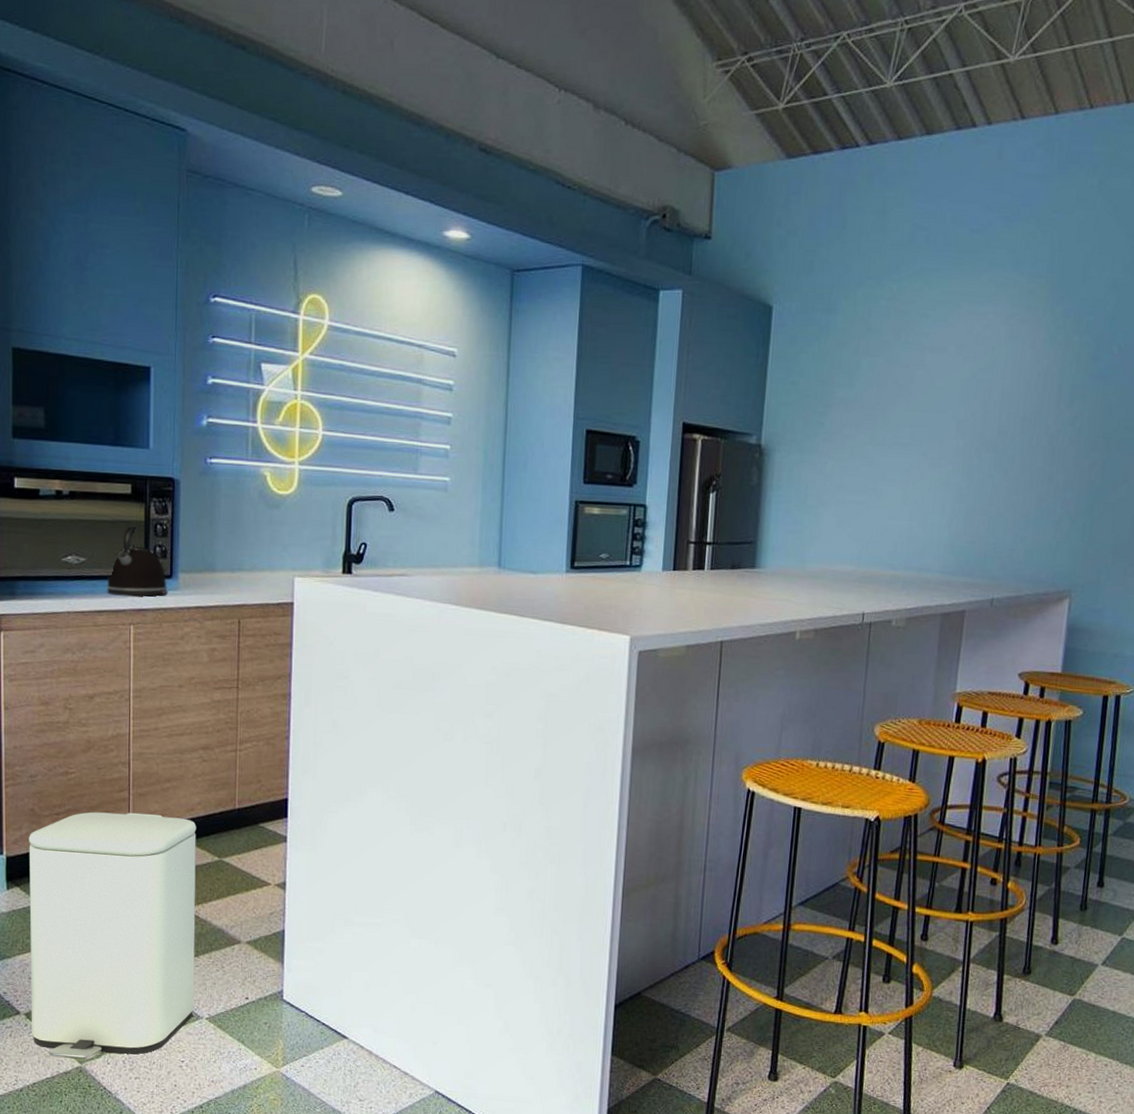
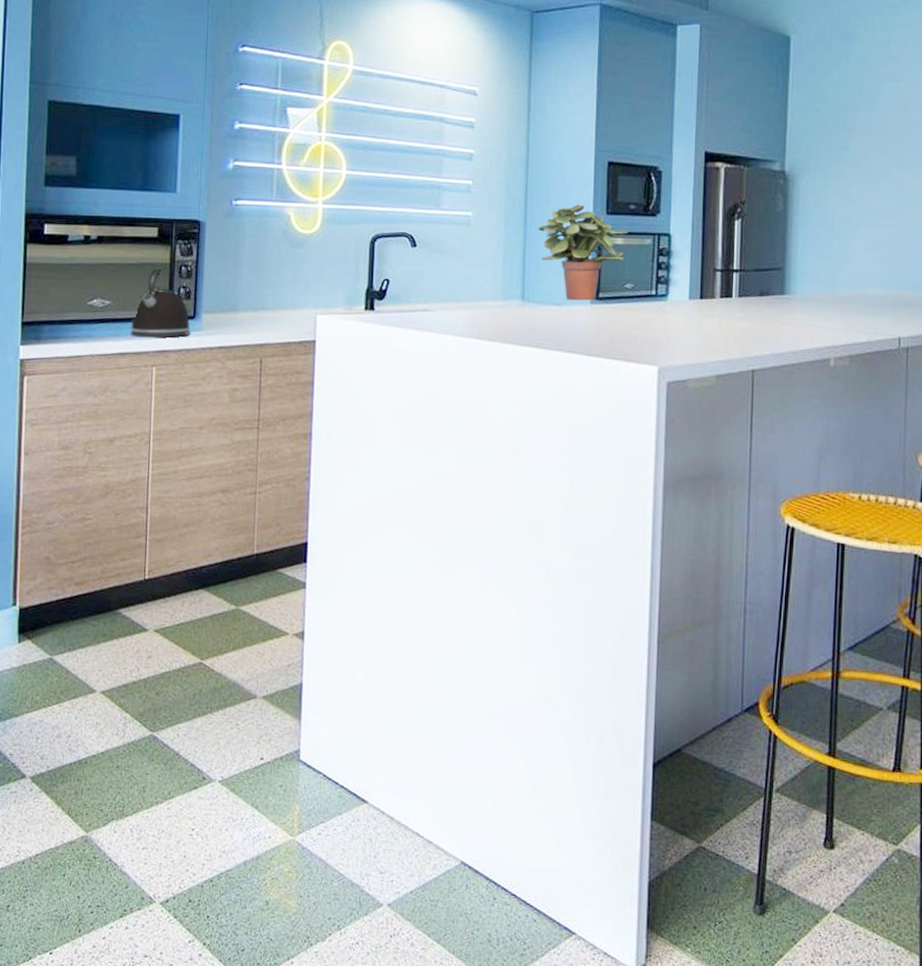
pedal bin: present [29,812,197,1060] -> none [36,559,214,829]
potted plant: none [515,472,605,570] -> present [537,204,628,301]

